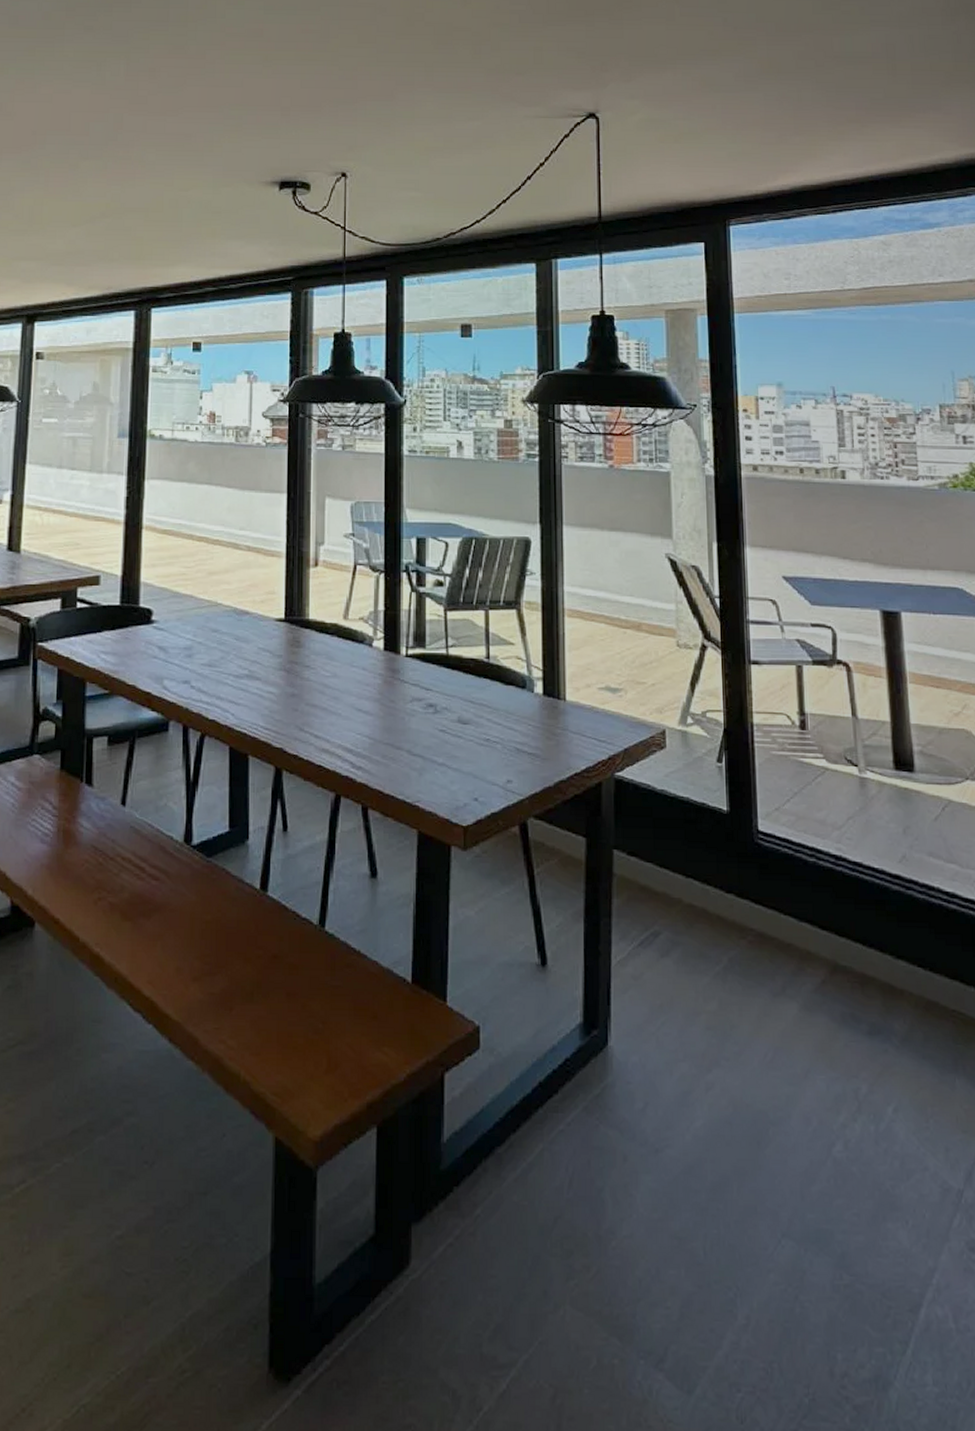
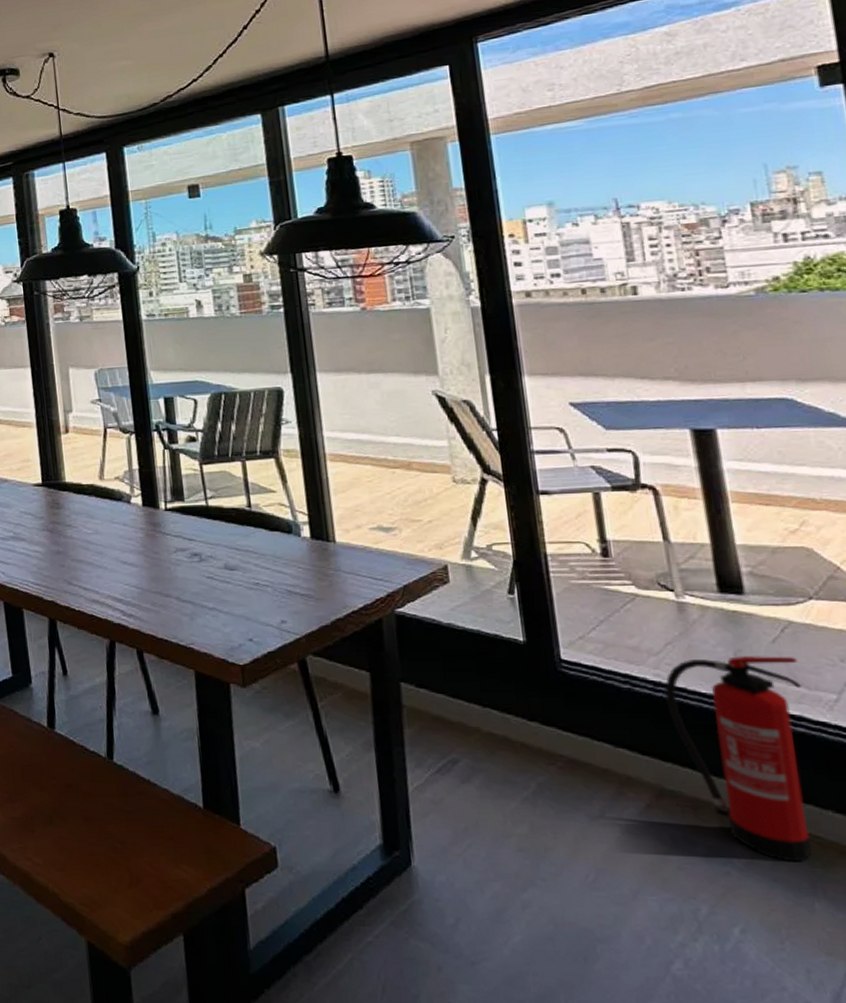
fire extinguisher: none [844,833,956,1039] -> present [664,656,812,862]

